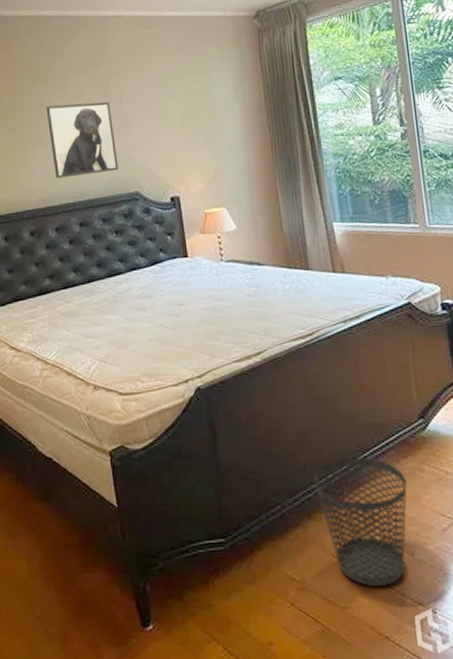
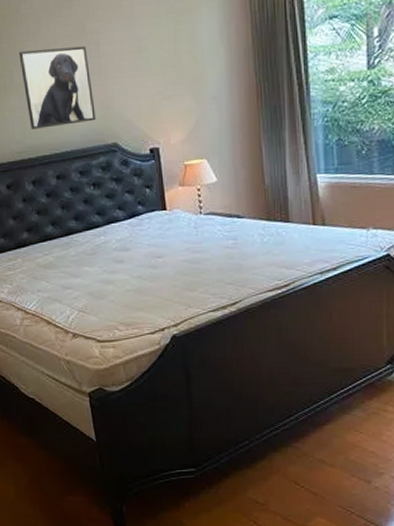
wastebasket: present [313,457,407,587] -> none [281,398,370,509]

